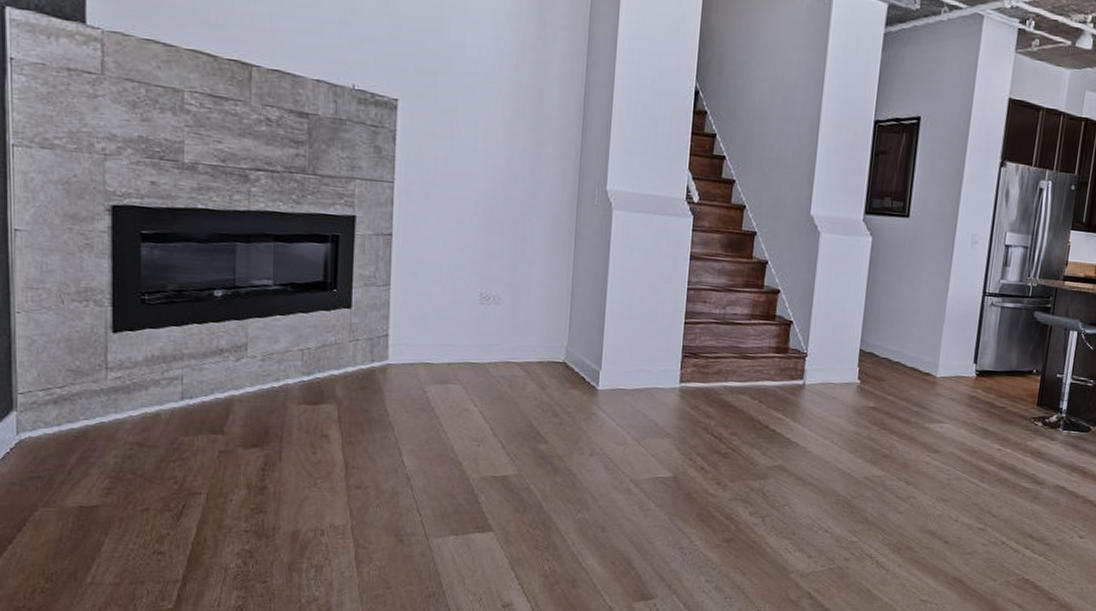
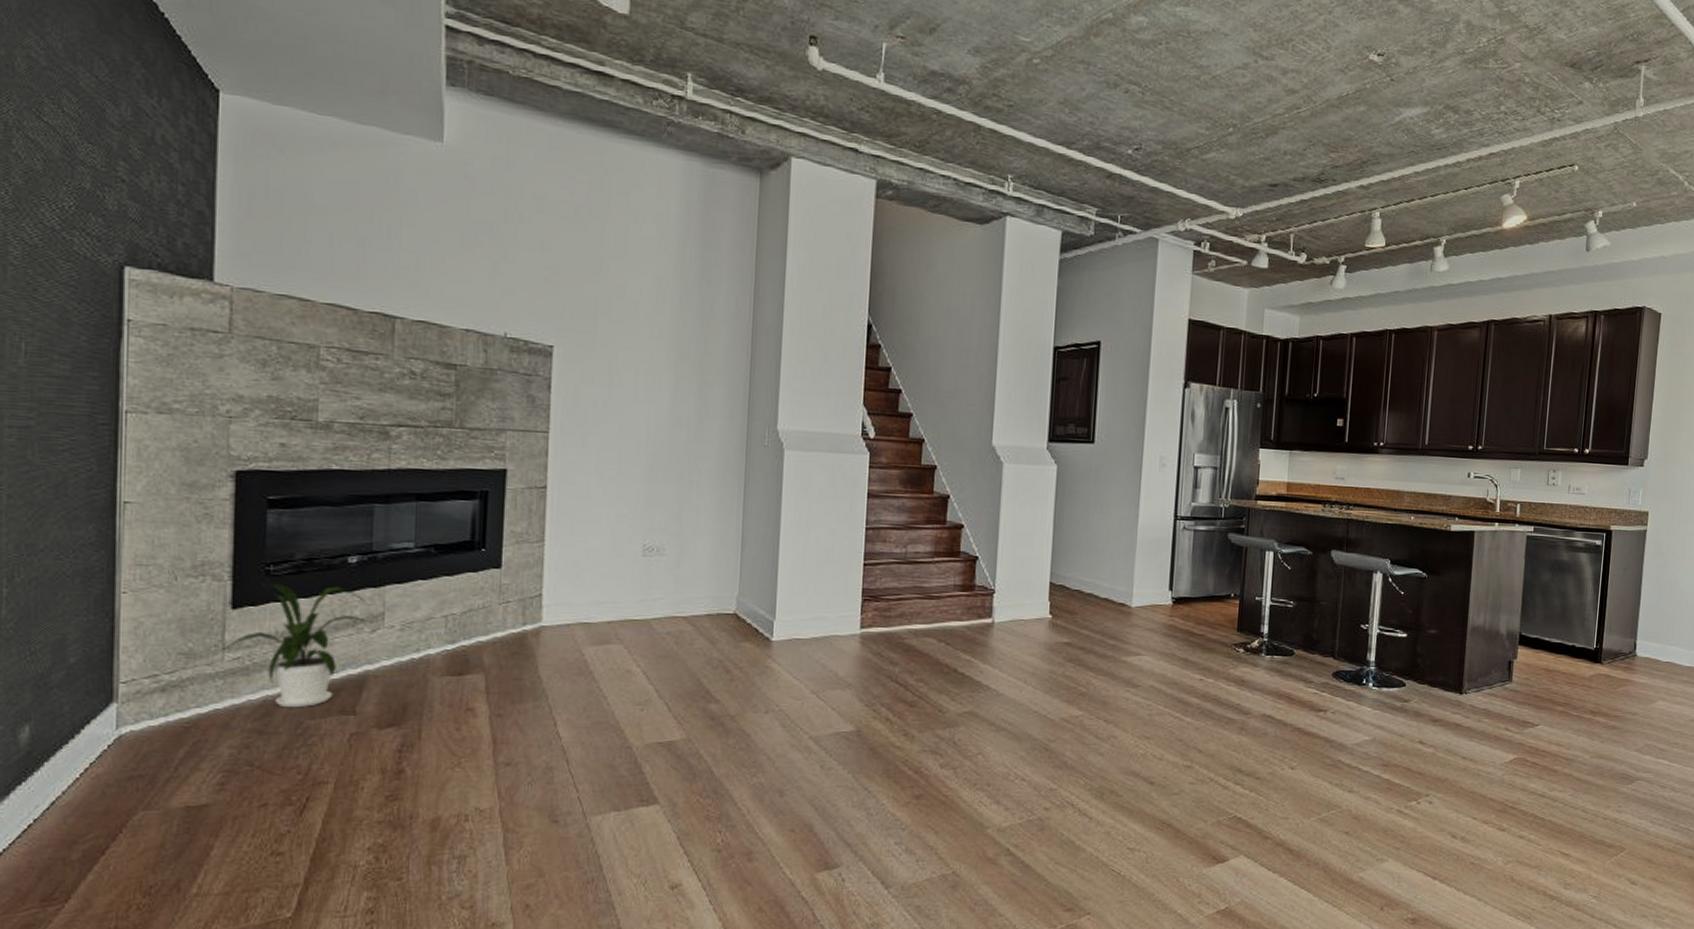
house plant: none [98,311,233,426] -> present [214,584,368,708]

